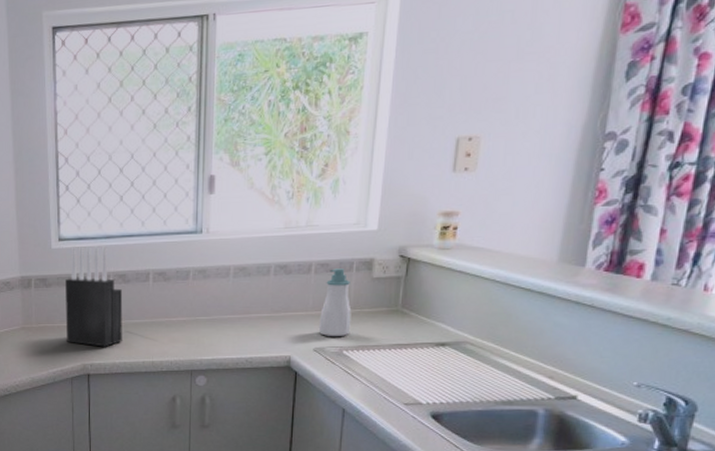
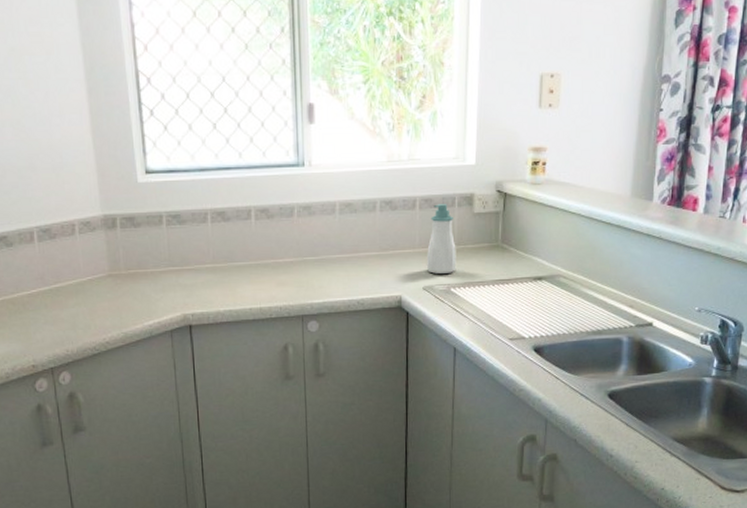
knife block: present [64,246,123,347] -> none [155,179,226,294]

